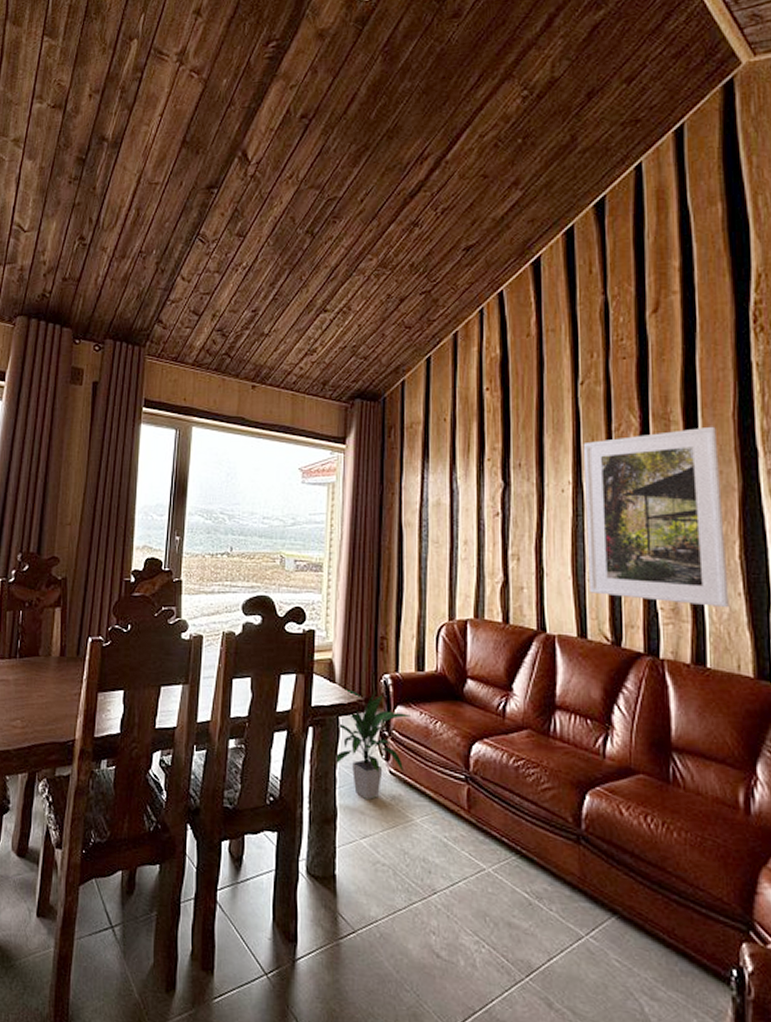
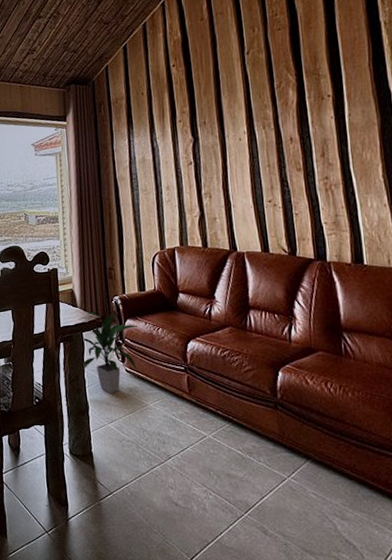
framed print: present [583,426,729,608] -> none [252,76,378,217]

